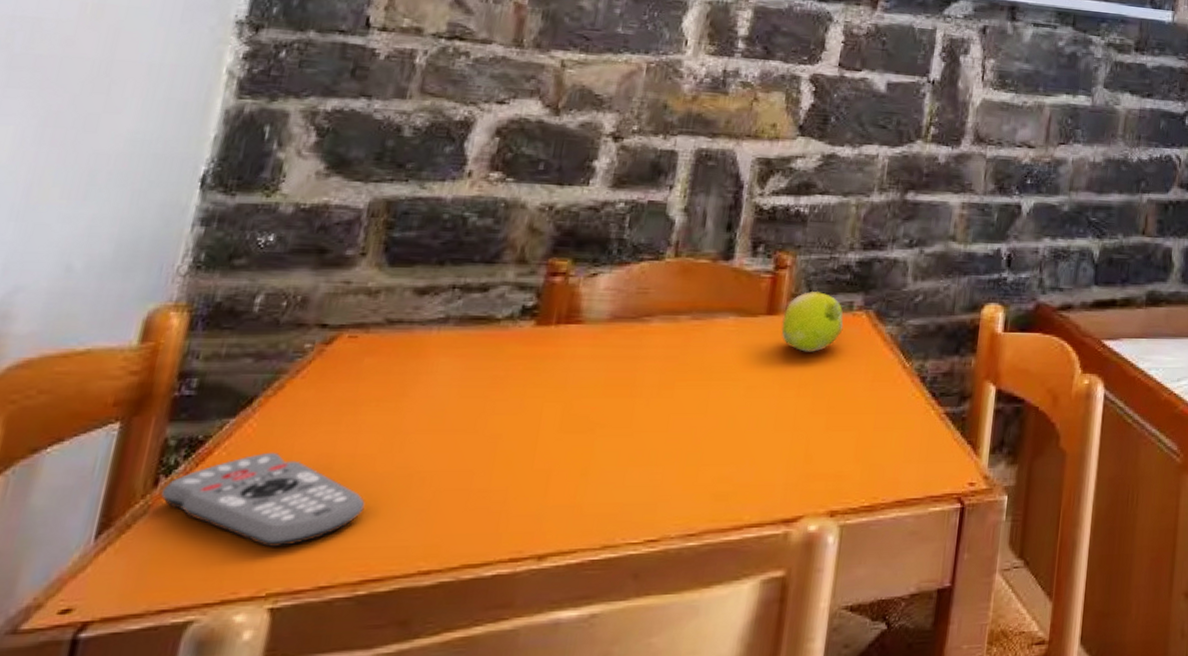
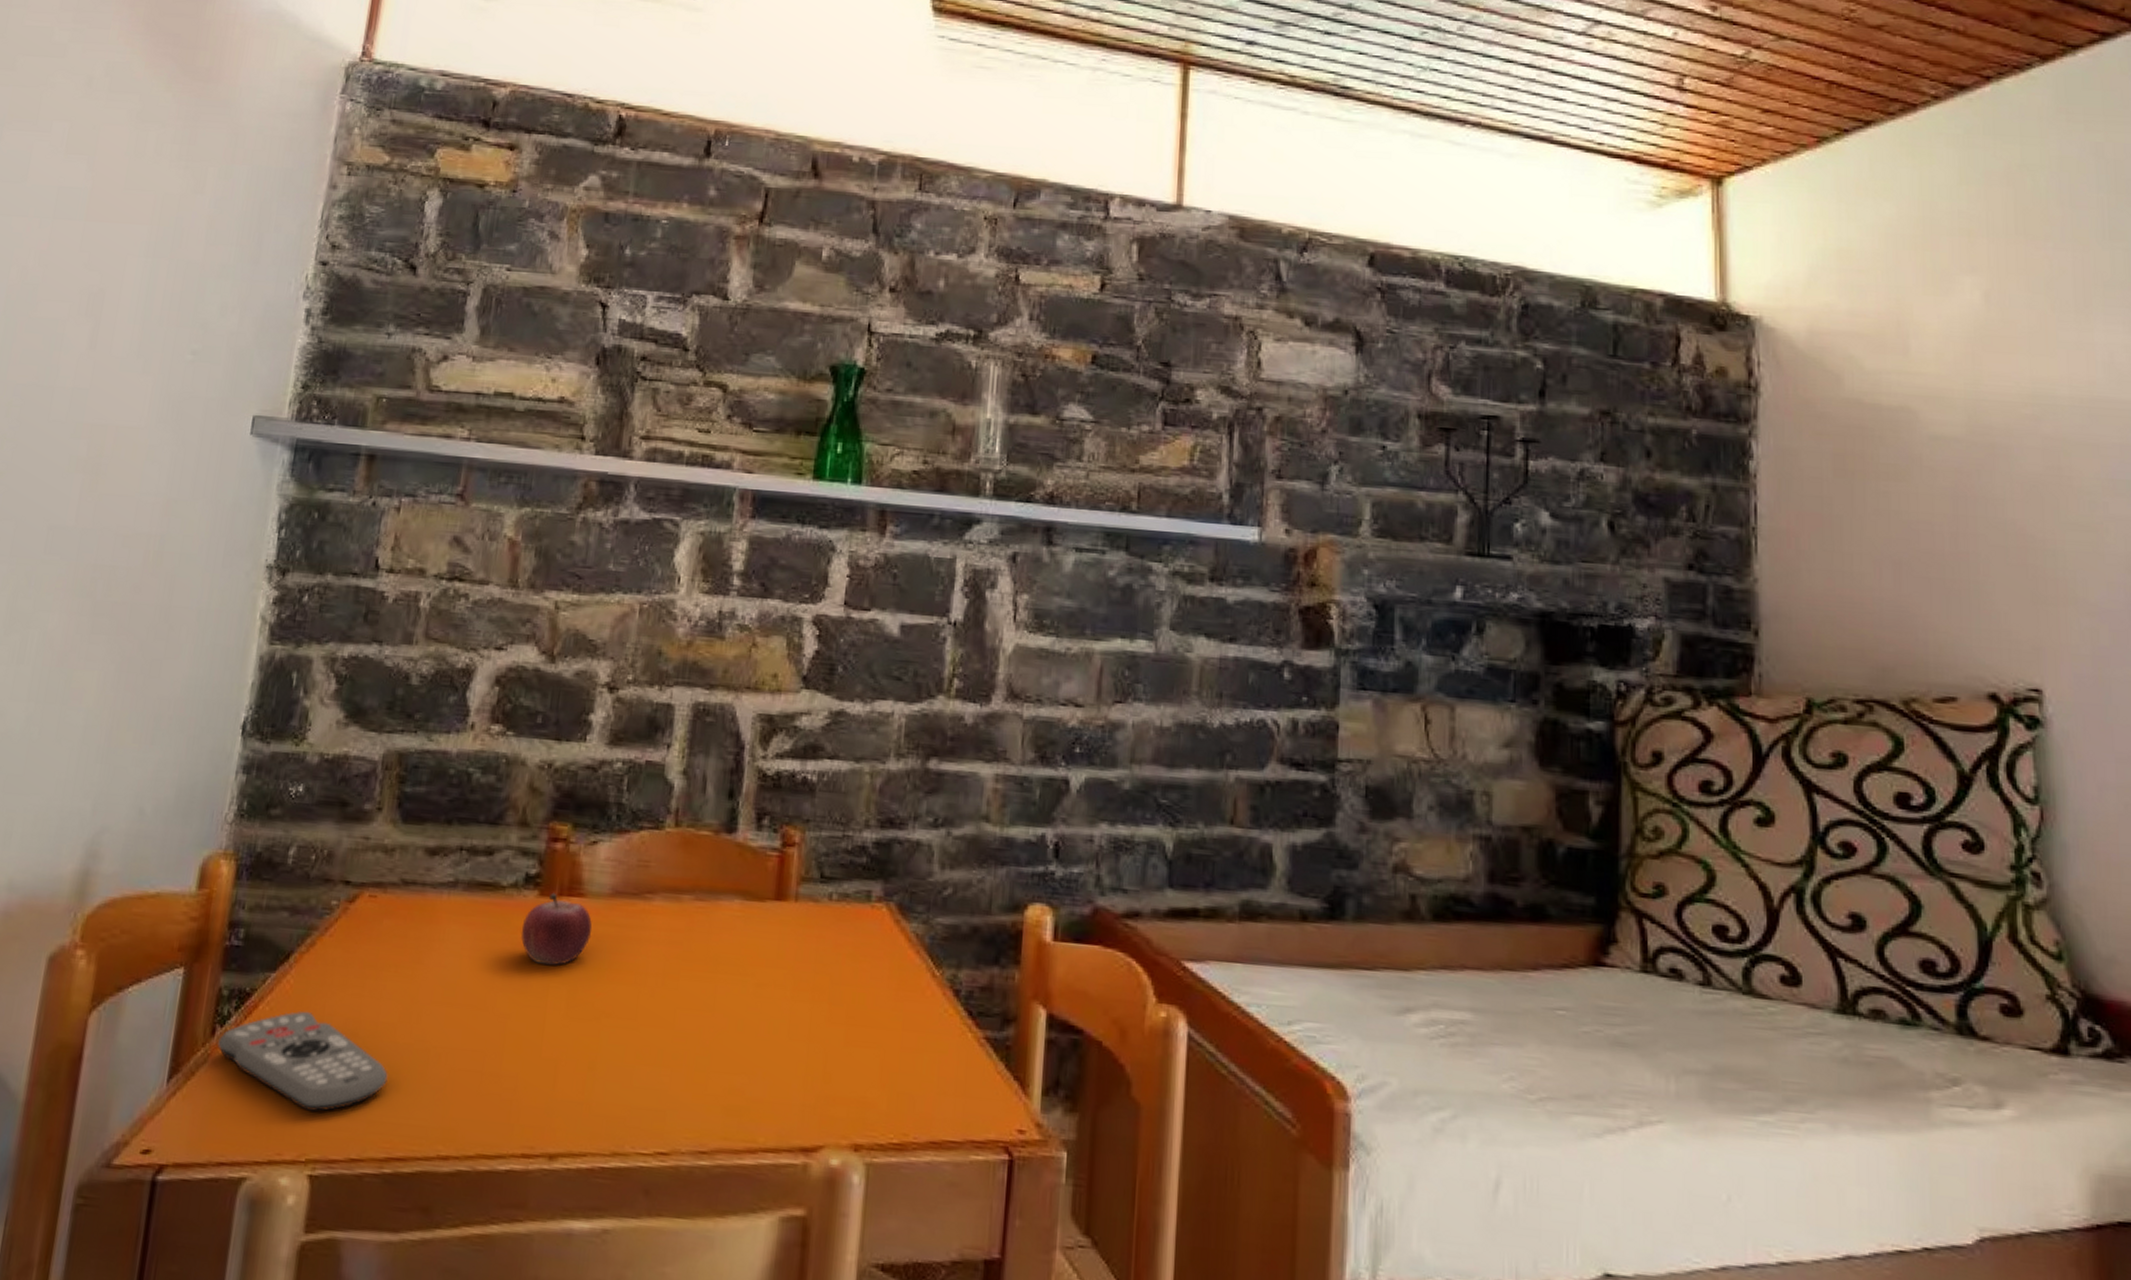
fruit: none [514,321,590,387] -> present [520,892,593,967]
fruit: present [781,292,844,352] -> none [791,875,861,949]

